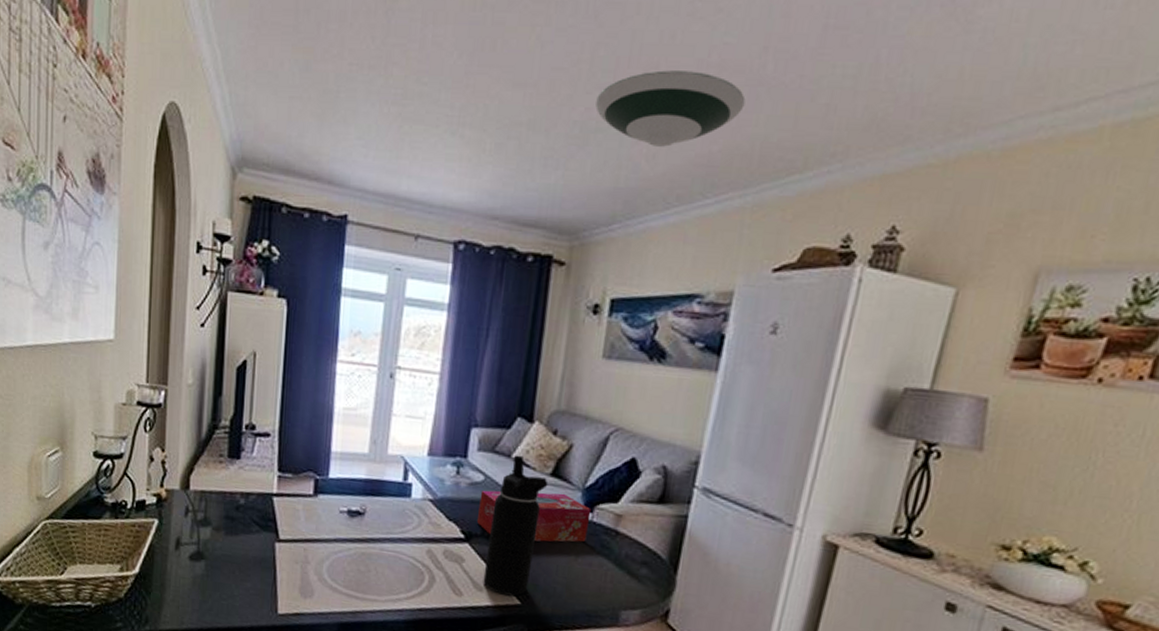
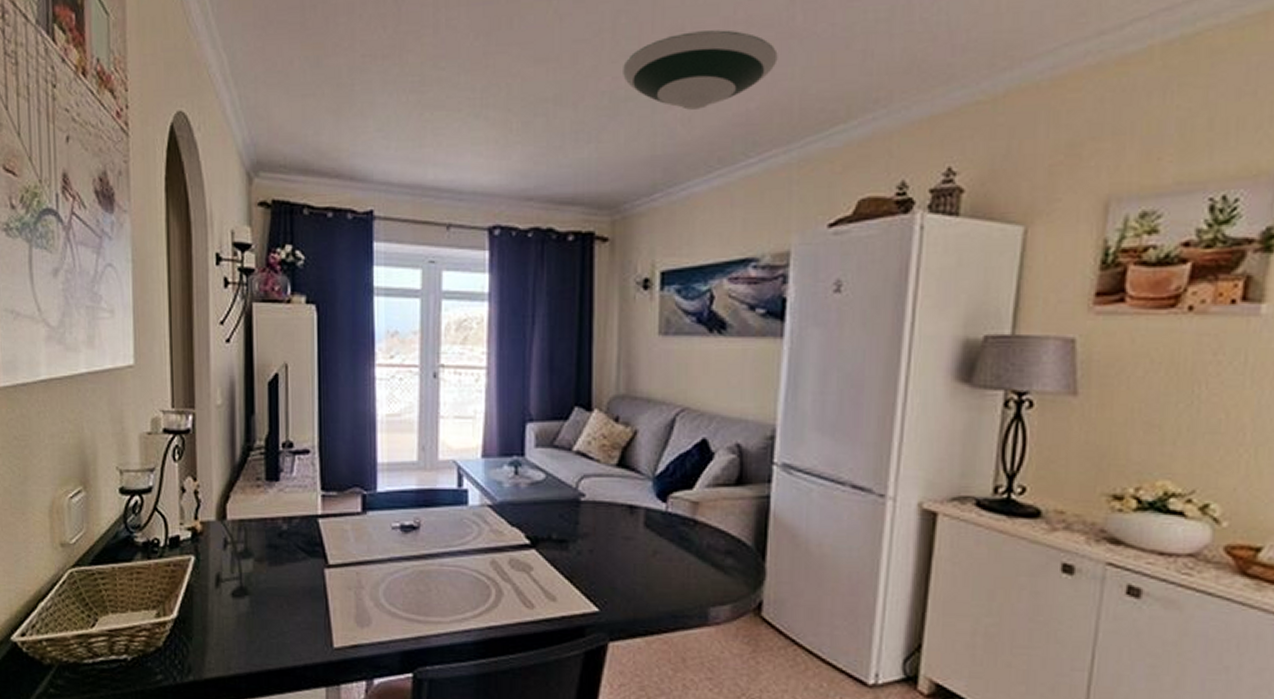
tissue box: present [476,490,591,542] -> none [541,484,665,540]
water bottle: present [483,455,548,596] -> none [555,448,615,603]

